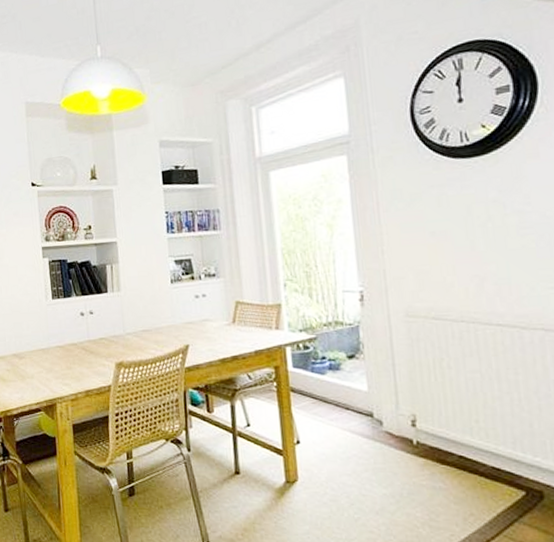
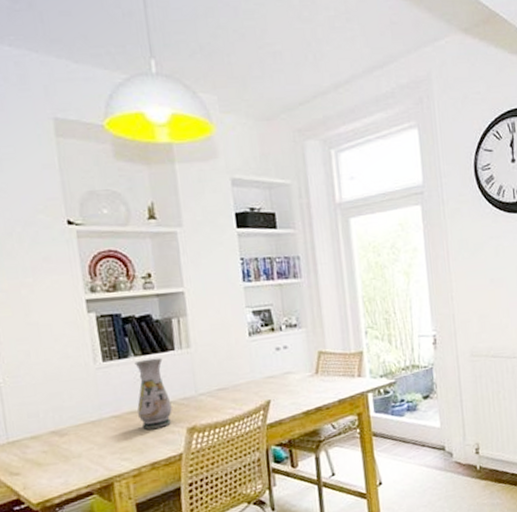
vase: none [76,298,104,360] -> present [134,357,172,429]

